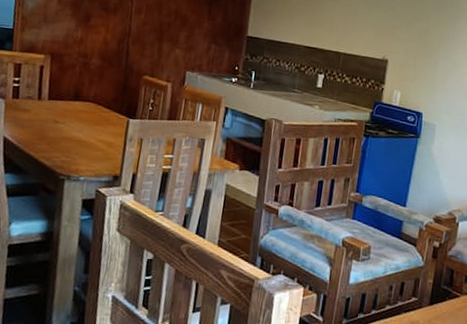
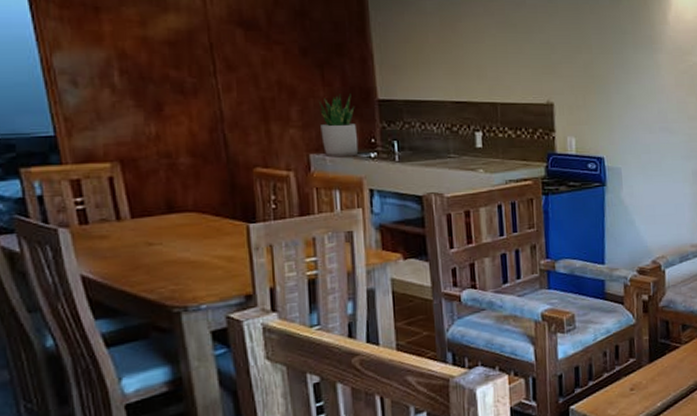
planter: none [198,27,229,79] -> present [319,94,359,158]

